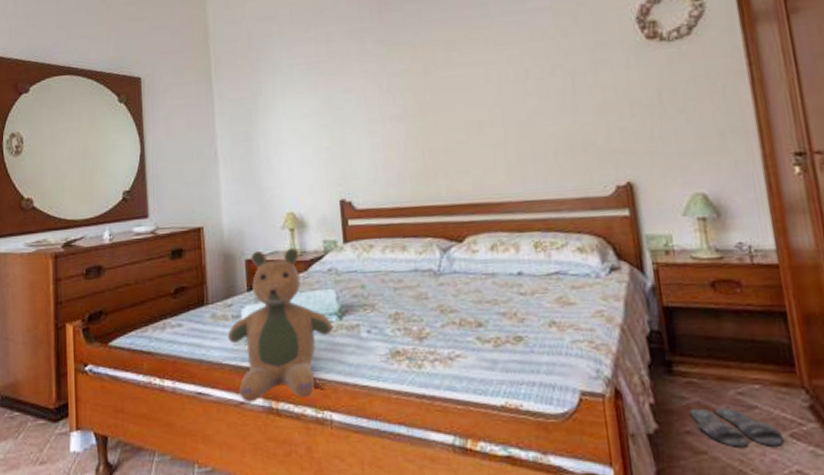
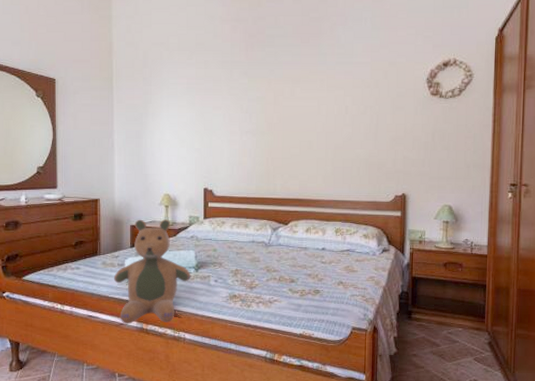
slippers: present [689,407,784,447] -> none [417,341,470,365]

